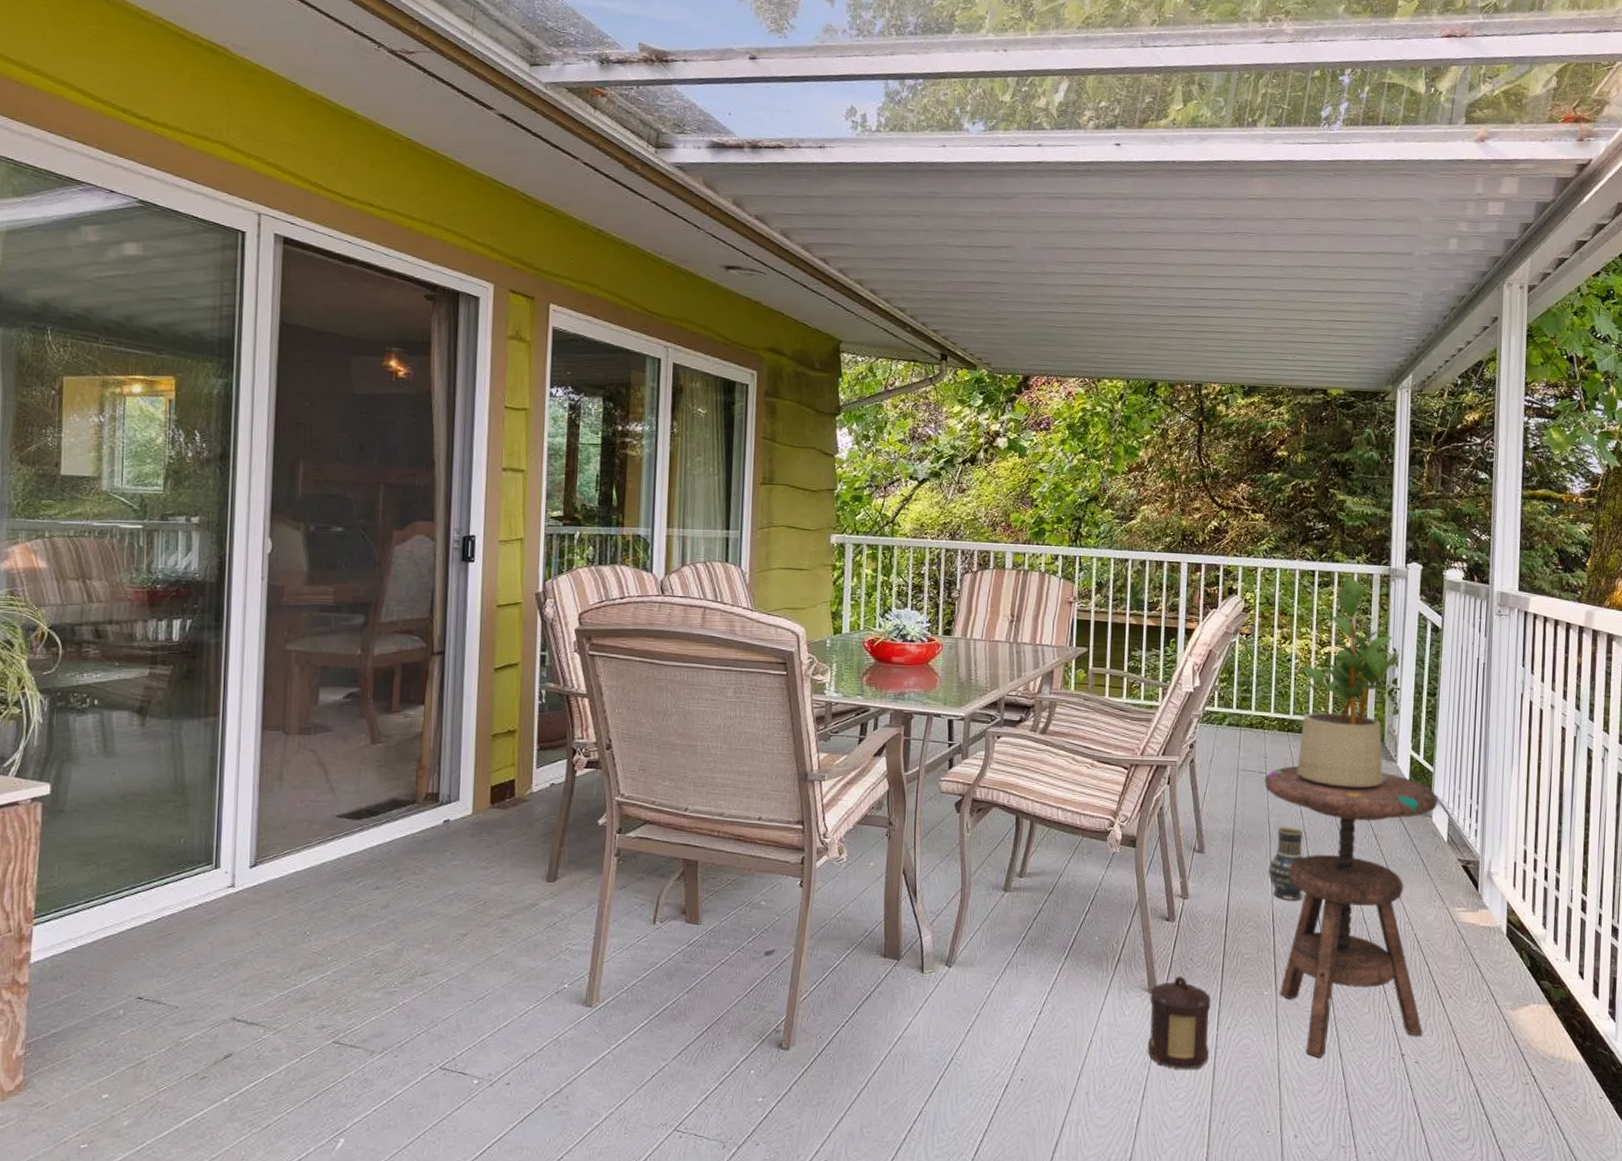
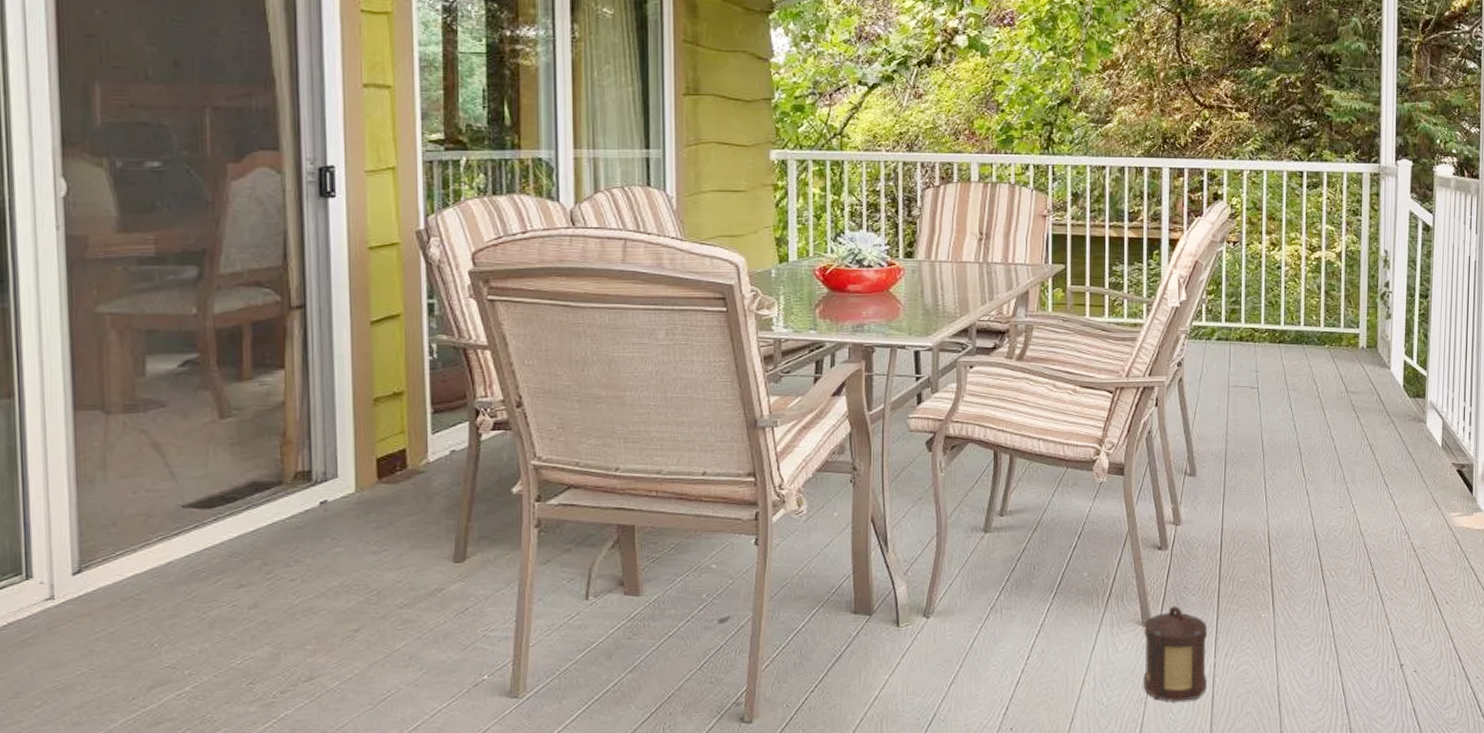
side table: present [1264,766,1438,1058] -> none [1256,379,1432,676]
vase: present [1268,827,1303,900] -> none [1262,442,1298,518]
potted plant: present [1297,576,1400,788] -> none [1289,176,1392,397]

